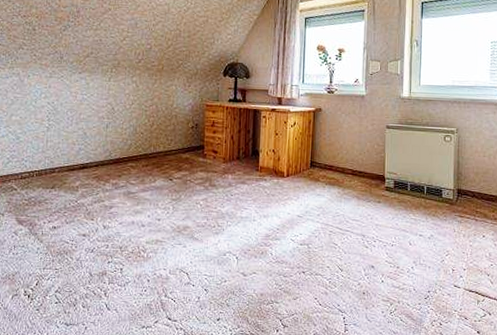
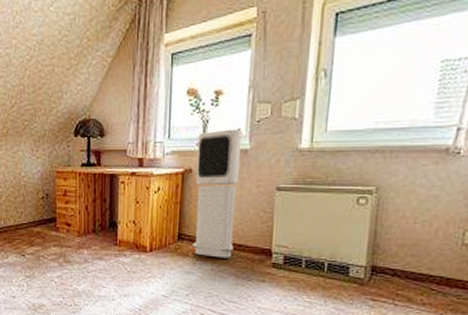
air purifier: none [323,78,359,183] -> present [193,129,241,258]

